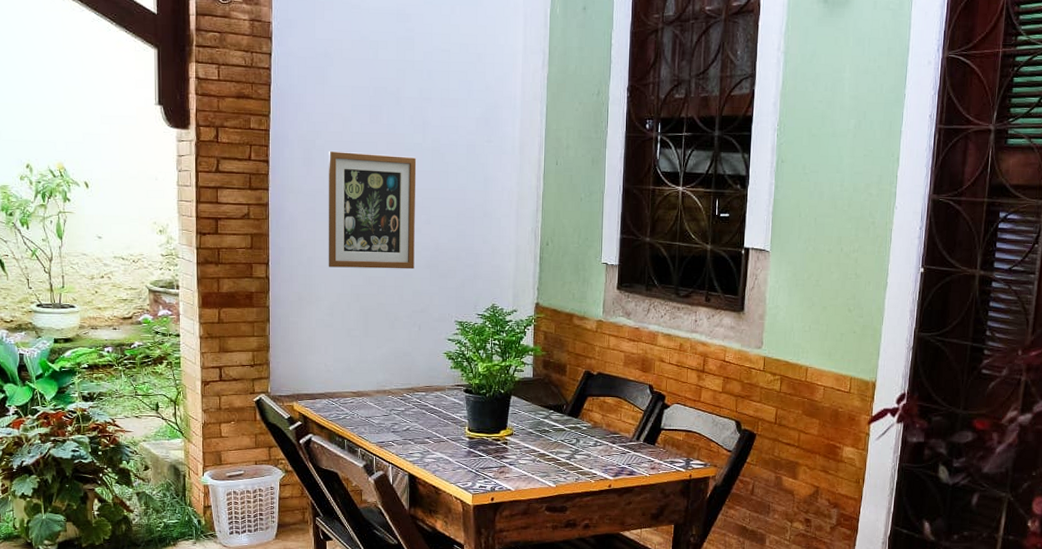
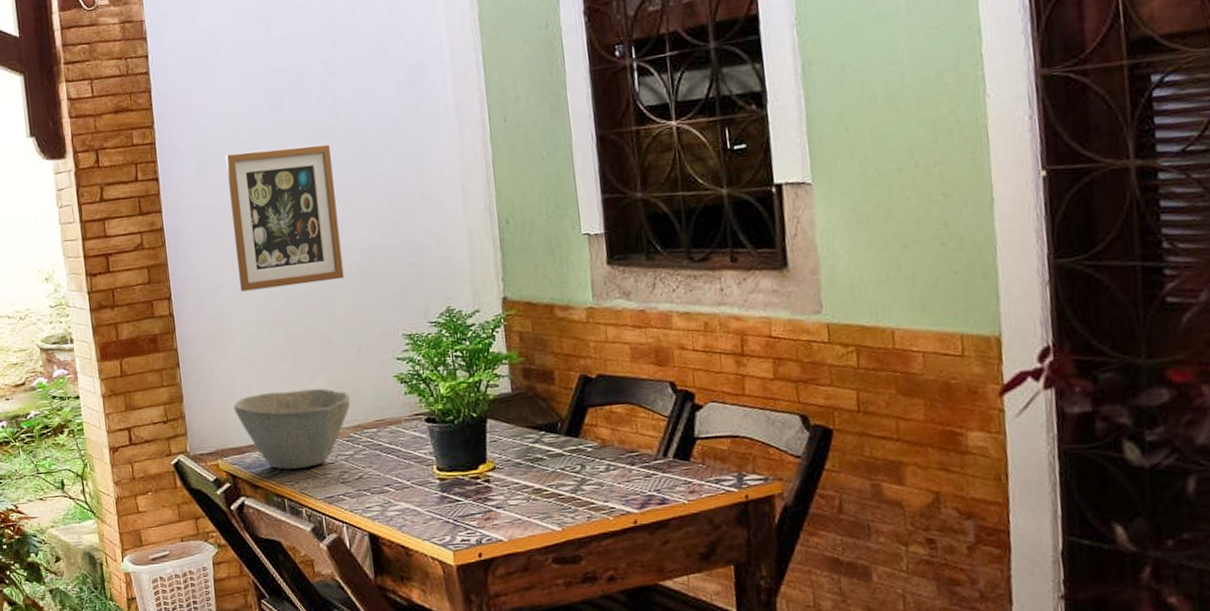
bowl: none [311,353,407,417] -> present [233,388,351,470]

